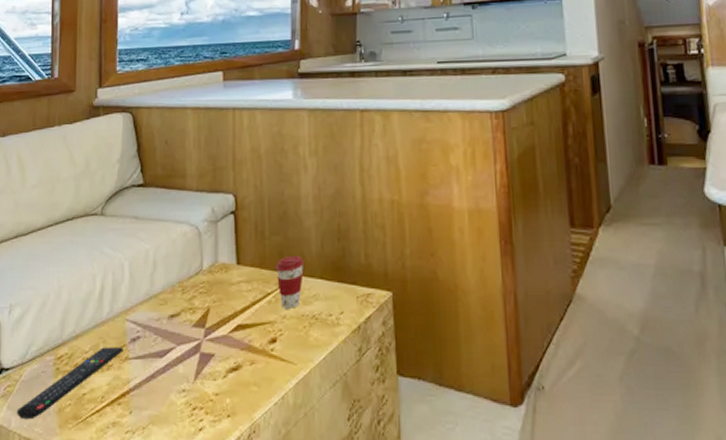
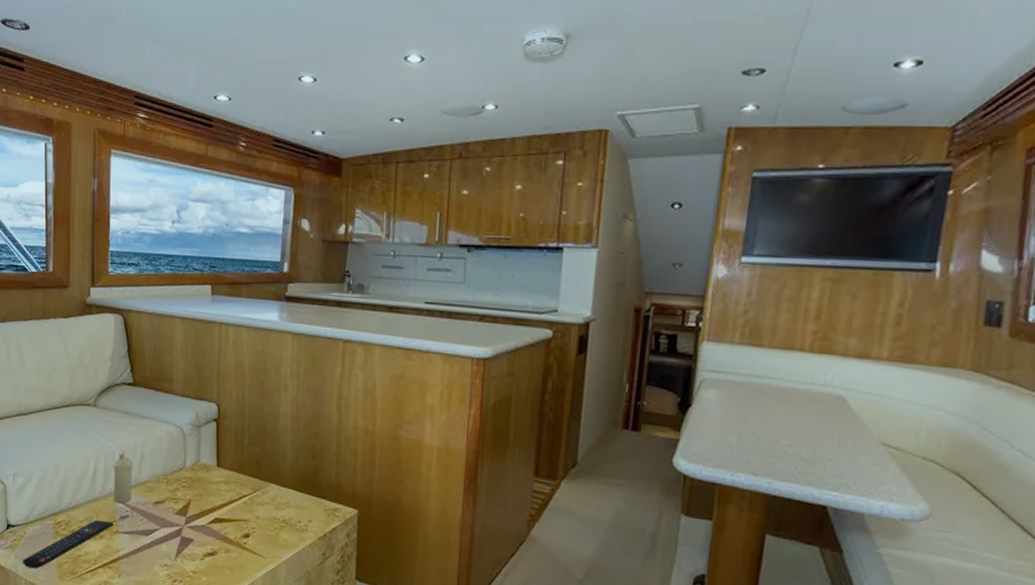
candle: none [123,261,145,322] -> present [113,451,134,503]
coffee cup: present [276,255,305,309] -> none [252,465,279,512]

